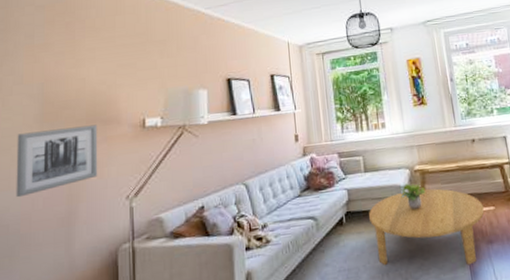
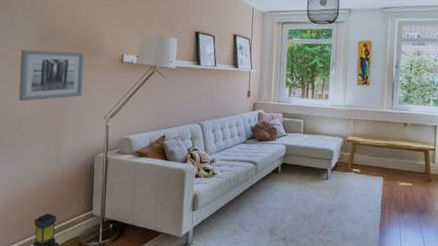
coffee table: present [369,188,484,265] -> none [301,156,403,226]
potted plant: present [399,183,426,210] -> none [331,149,354,173]

